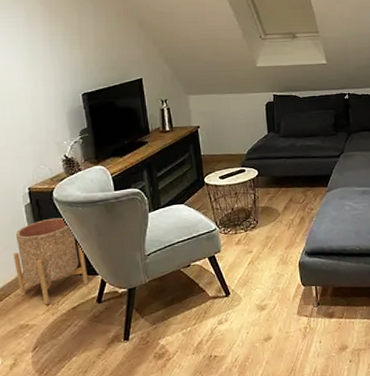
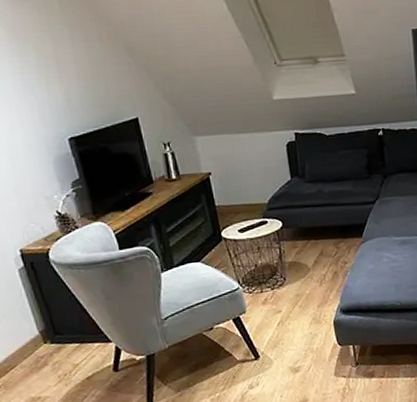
planter: present [13,217,89,306] -> none [12,281,102,377]

